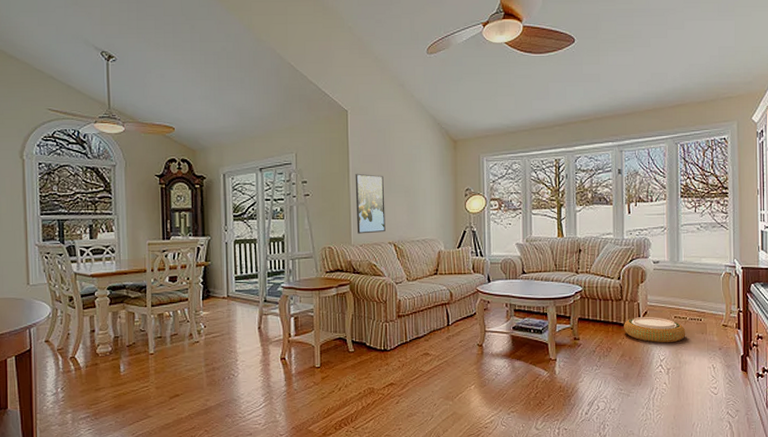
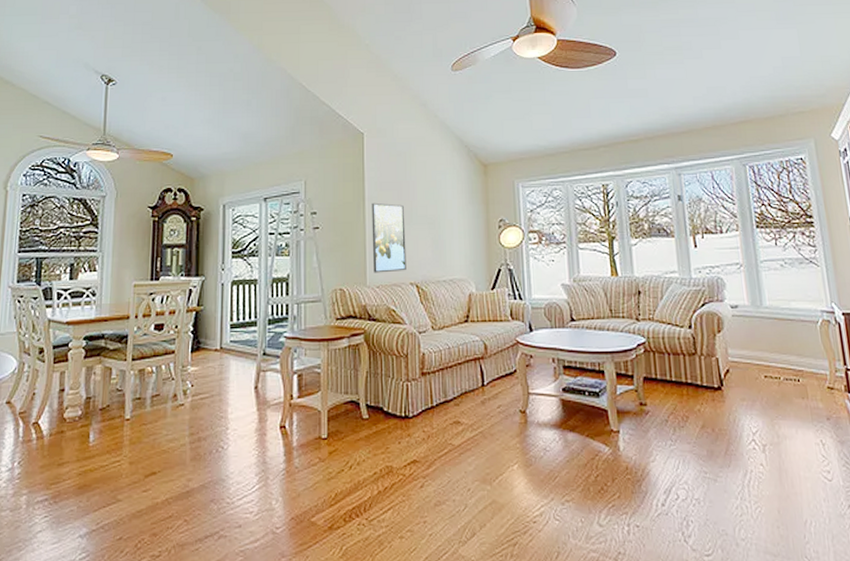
woven basket: present [624,316,686,343] -> none [701,375,782,411]

